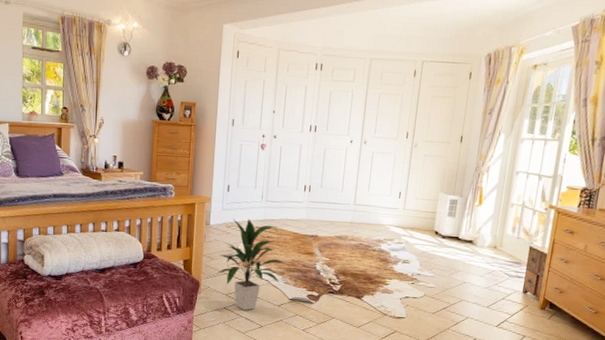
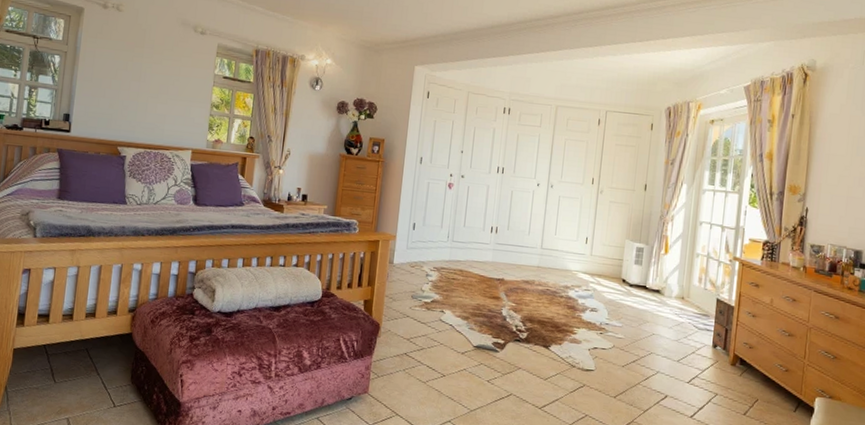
indoor plant: present [216,219,288,310] -> none [398,258,473,357]

